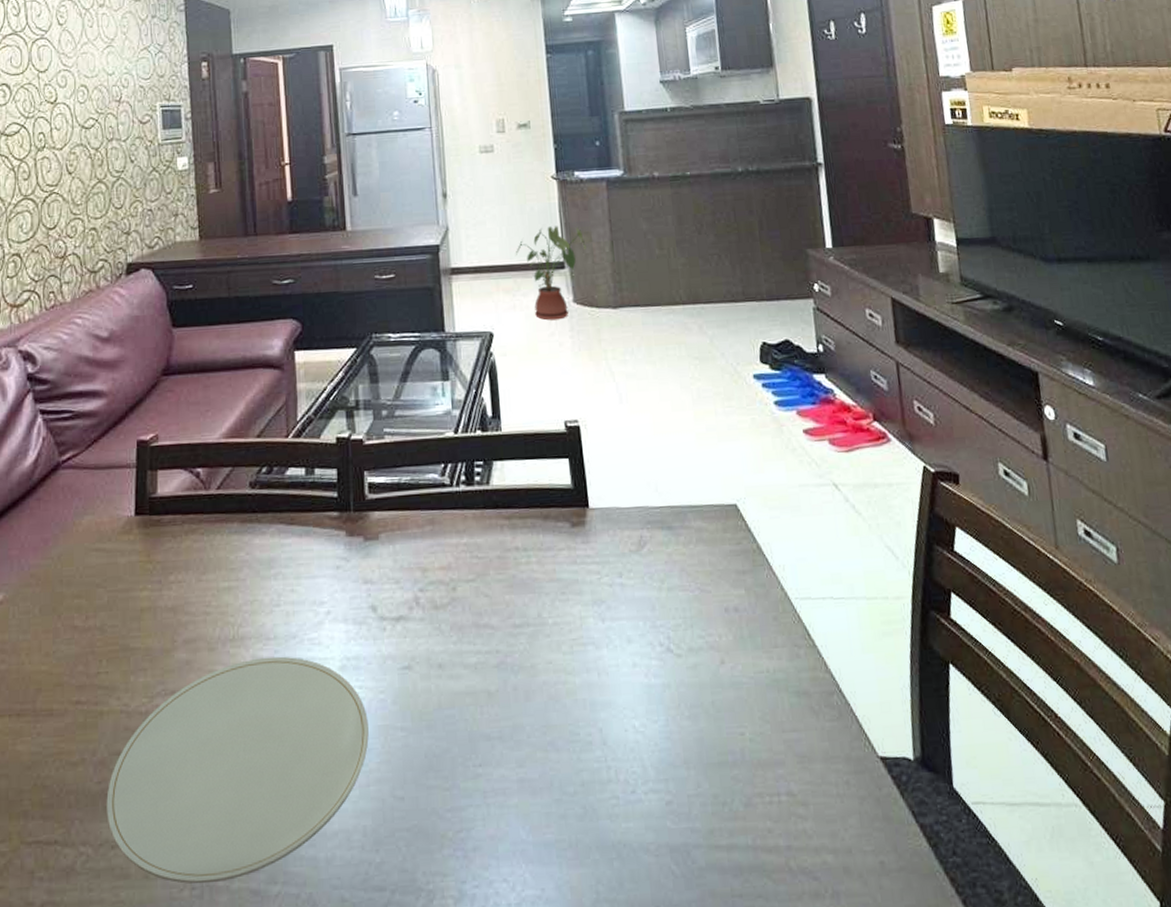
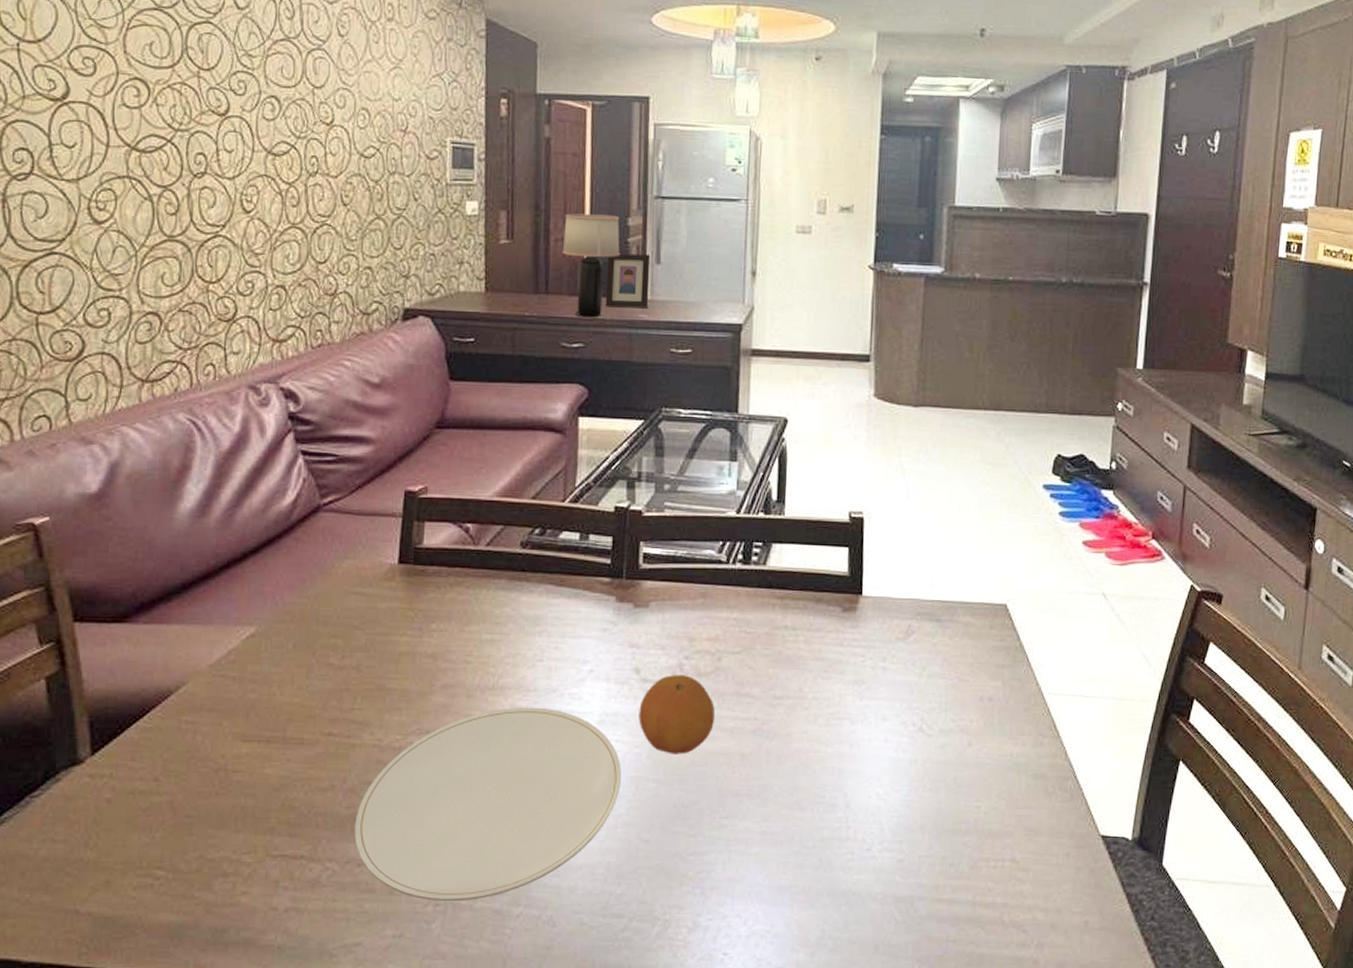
table lamp: none [266,155,319,255] -> present [562,213,620,318]
picture frame: none [308,188,350,242] -> present [605,253,651,309]
fruit: none [379,609,456,698] -> present [638,675,715,754]
house plant: present [516,226,586,321] -> none [821,317,895,413]

